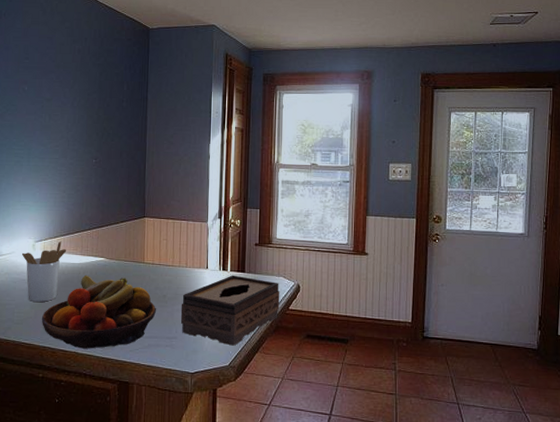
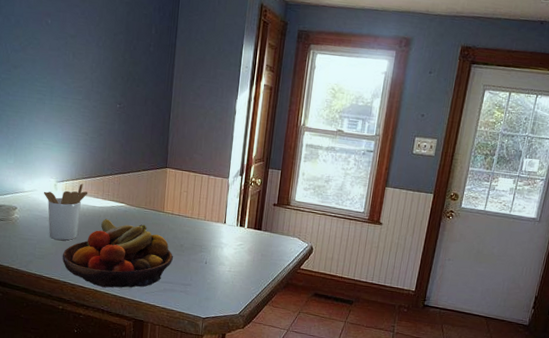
tissue box: present [180,275,280,346] -> none [196,231,293,297]

